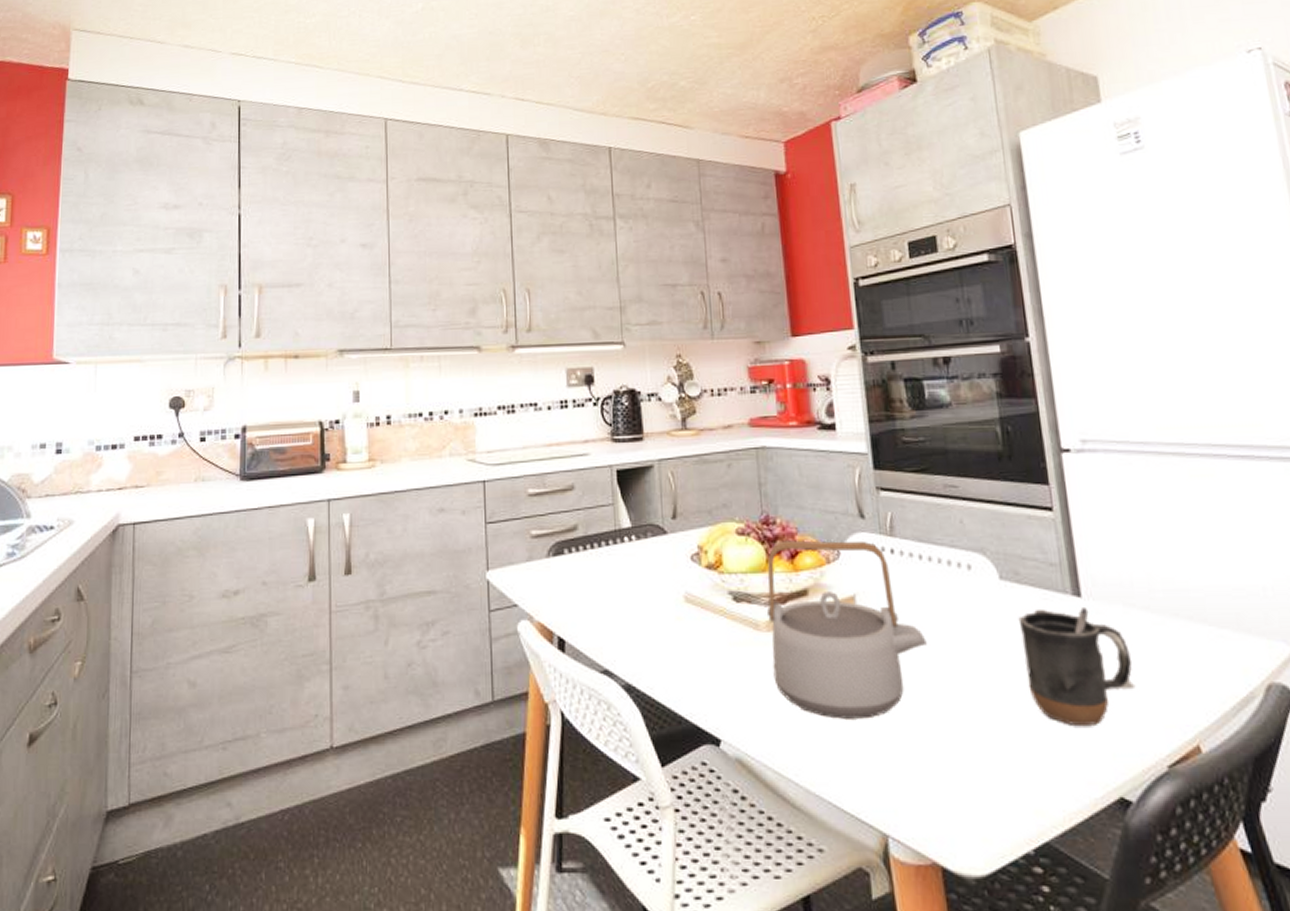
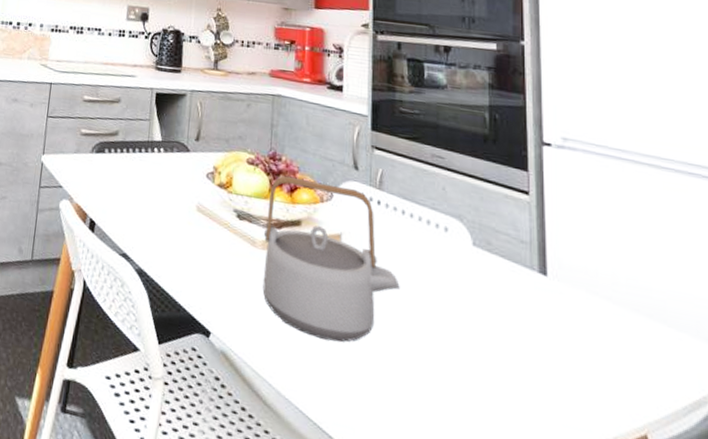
mug: present [1018,606,1136,725] -> none [486,279,590,394]

